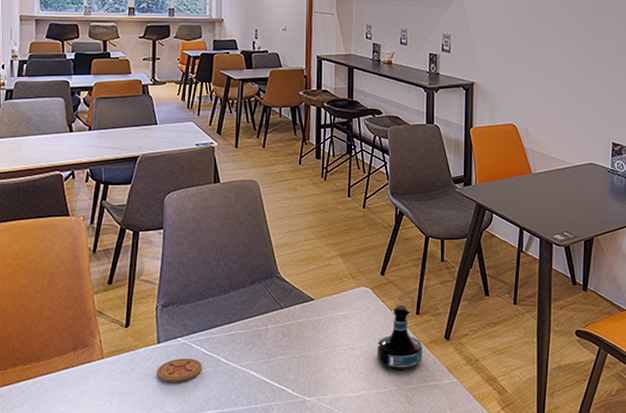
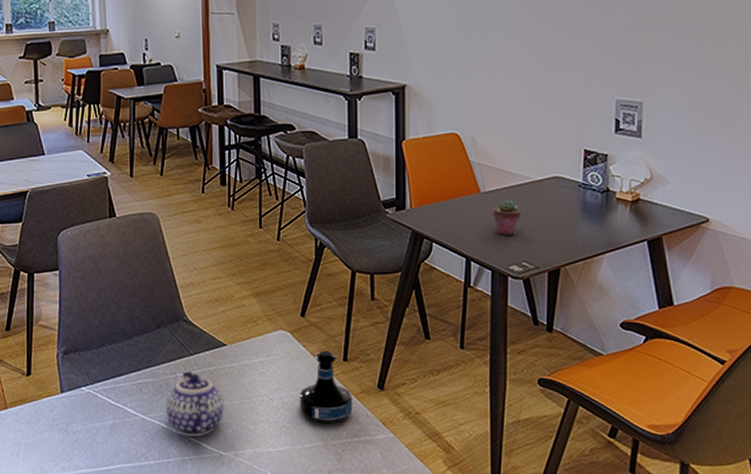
coaster: present [156,358,203,382] -> none [62,409,110,433]
teapot: none [256,322,310,383] -> present [165,370,224,436]
potted succulent: none [541,181,564,210] -> present [492,200,522,235]

